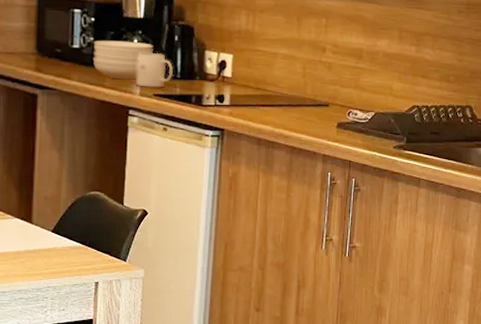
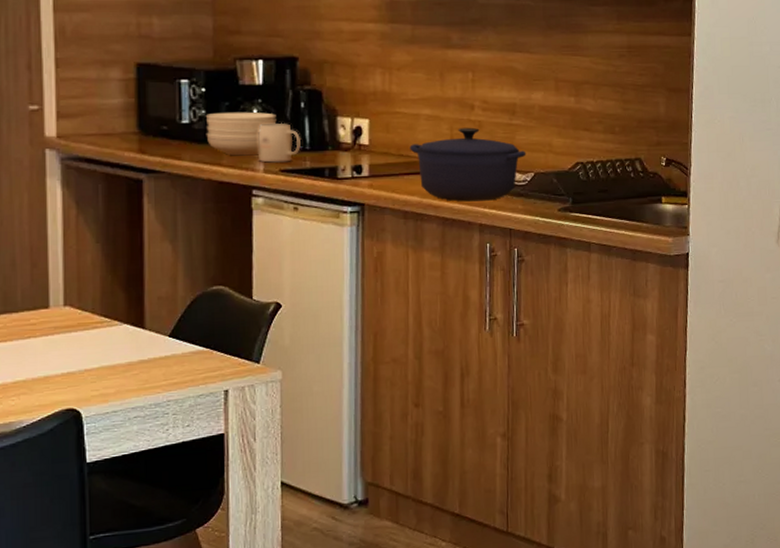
cooking pot: none [266,67,369,134] -> present [409,127,527,202]

